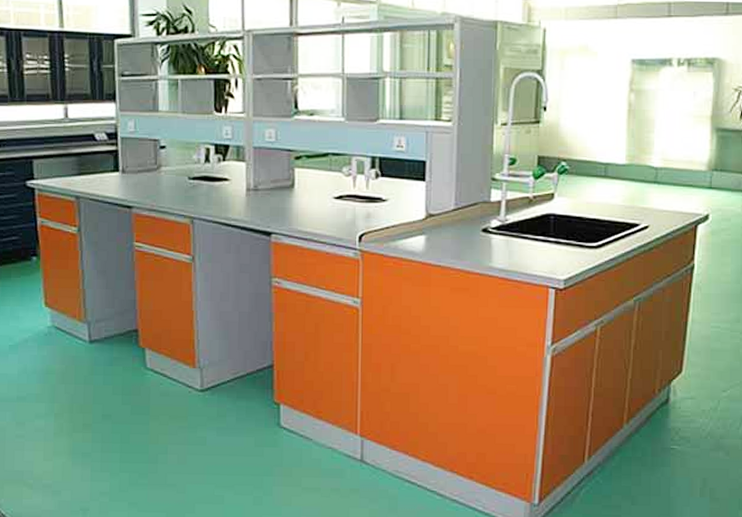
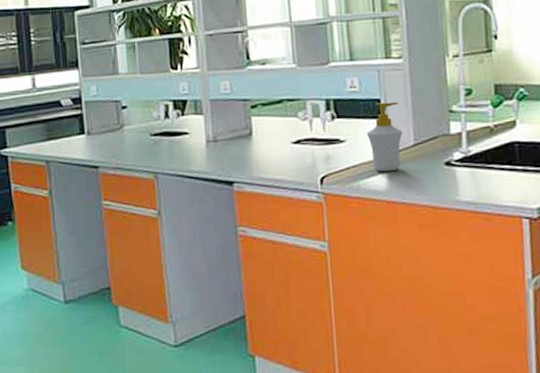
soap bottle: none [409,165,445,234] -> present [366,102,403,172]

